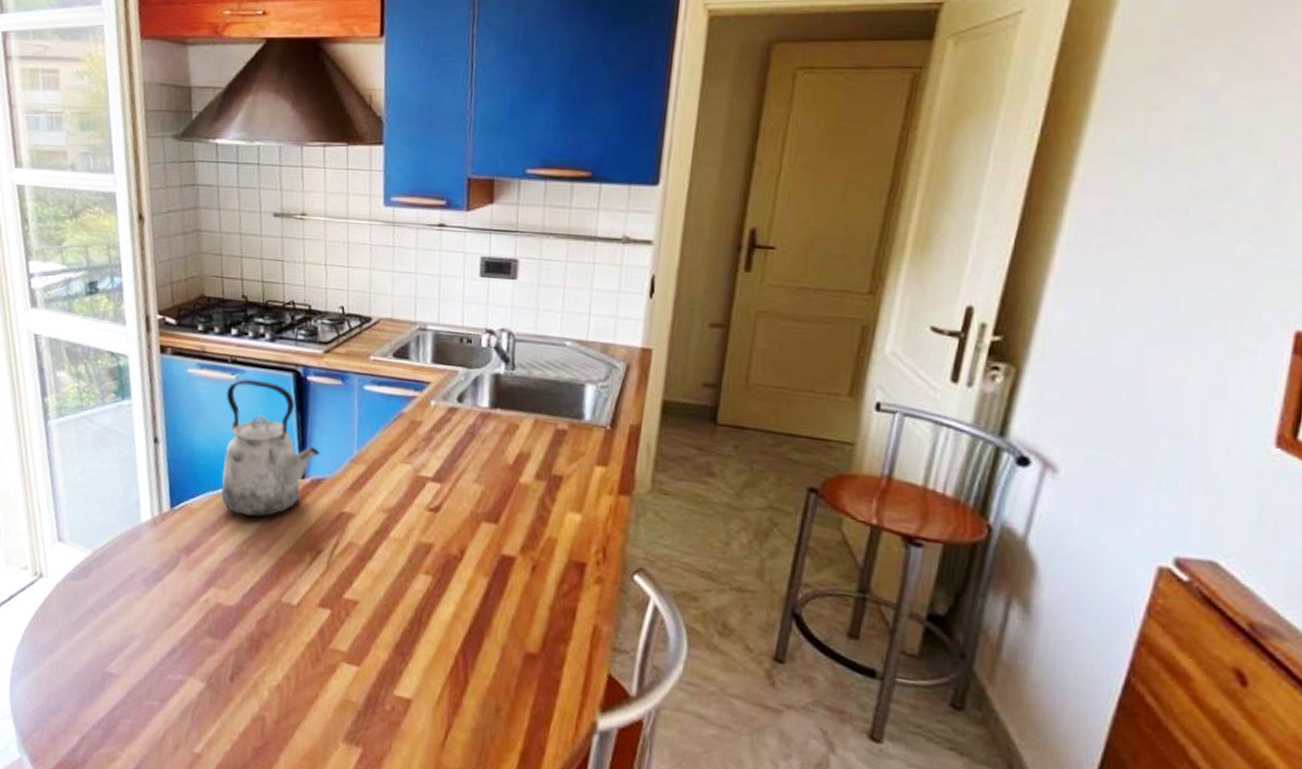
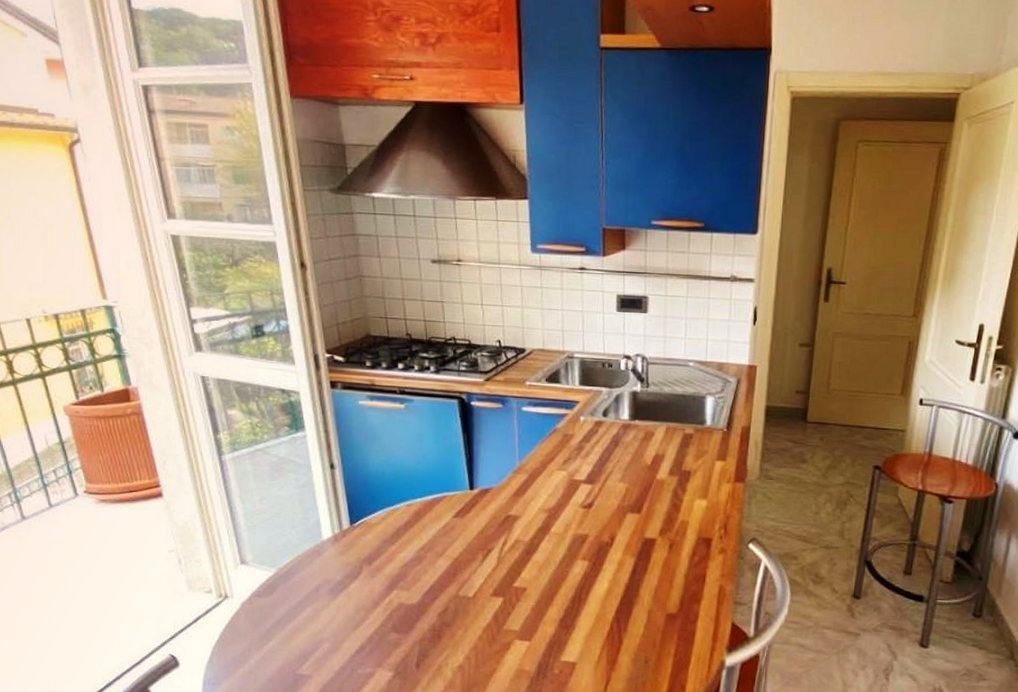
kettle: present [221,378,320,517] -> none [397,407,486,526]

